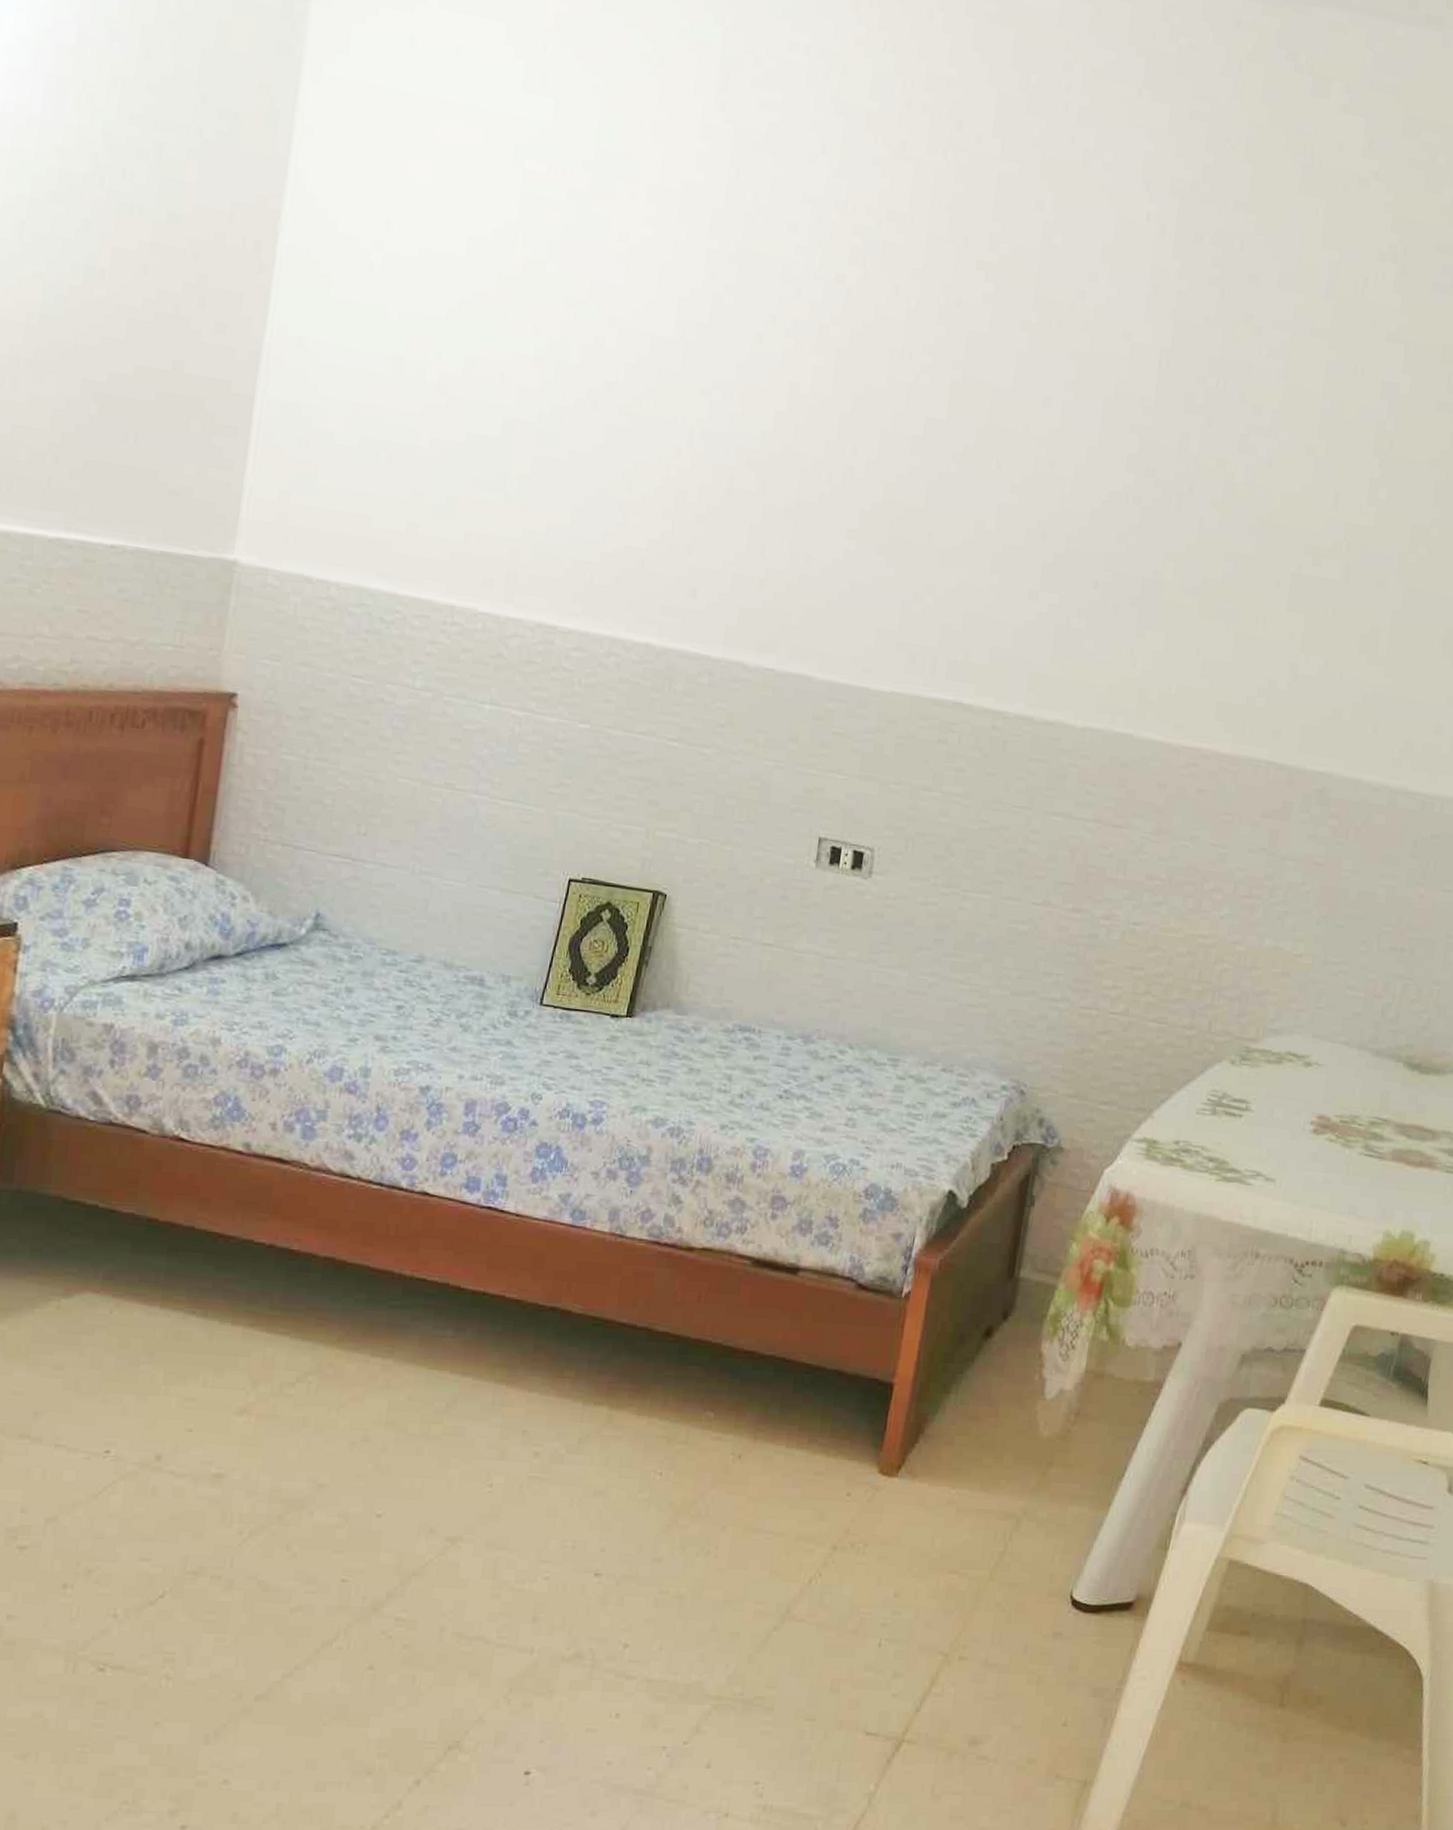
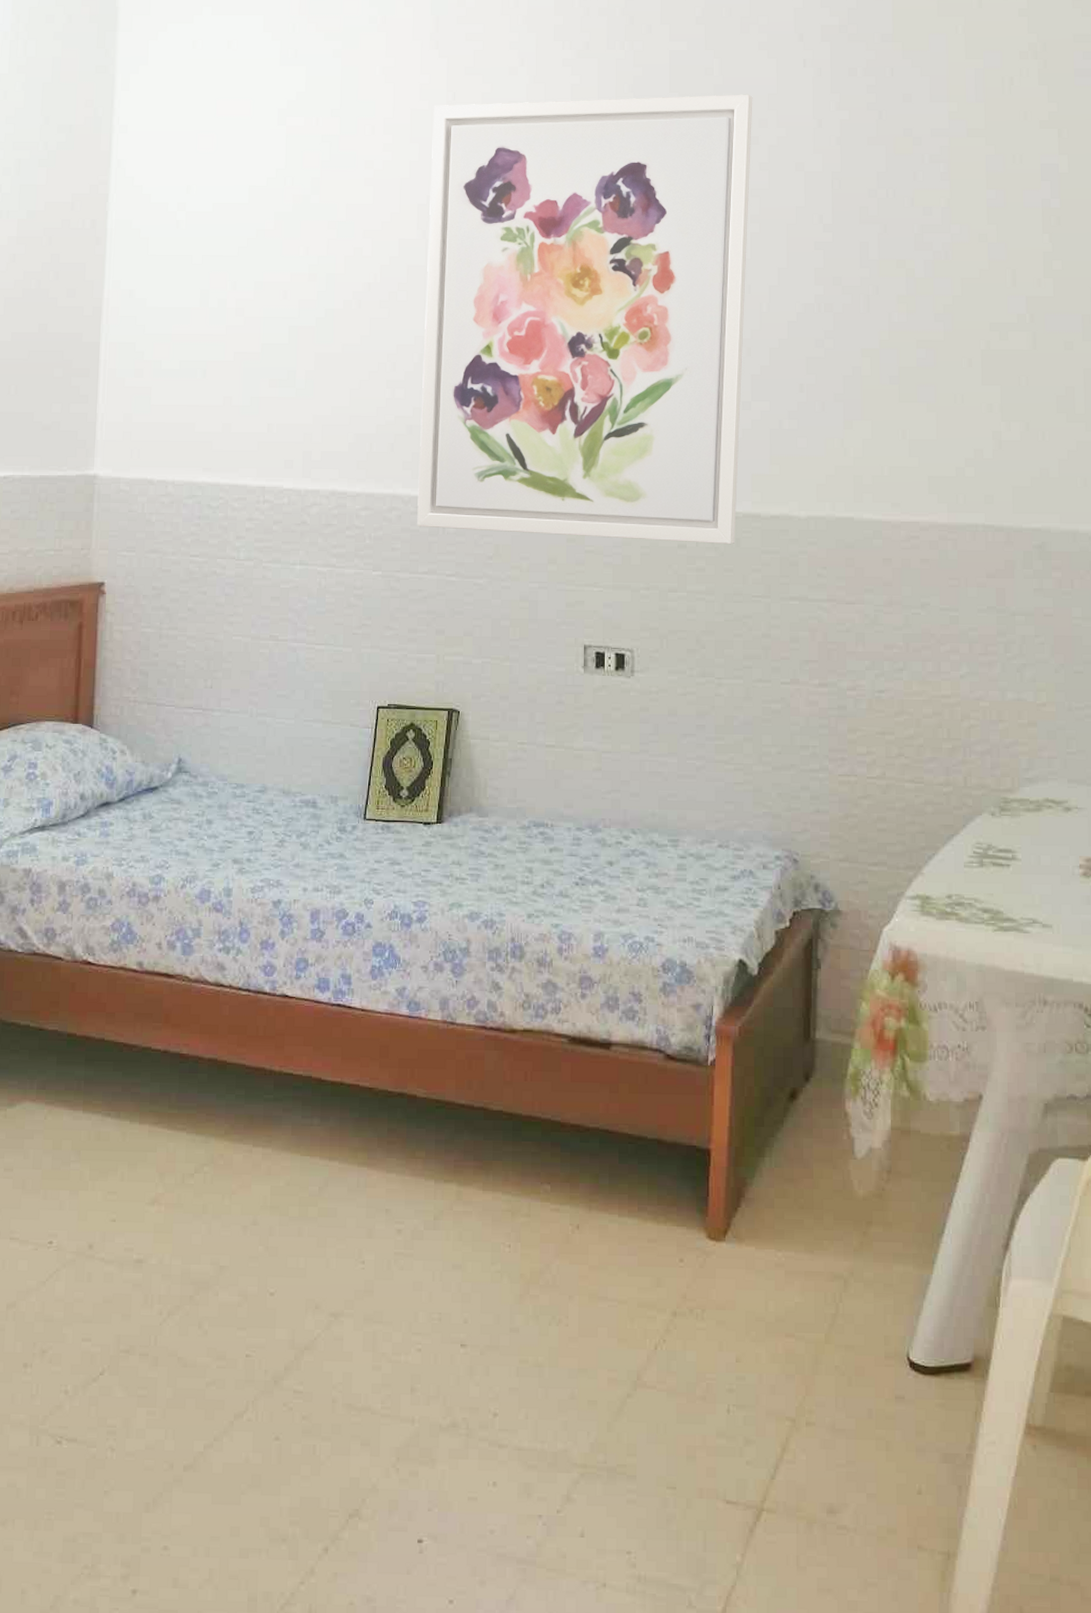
wall art: none [638,180,1086,747] -> present [417,94,753,545]

